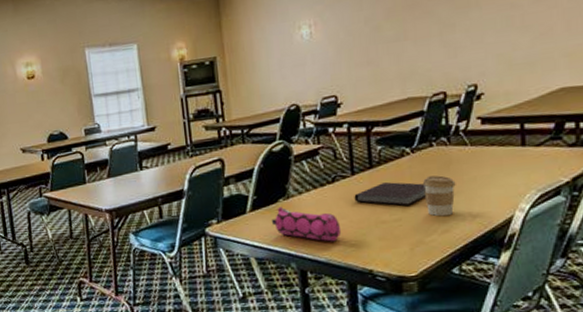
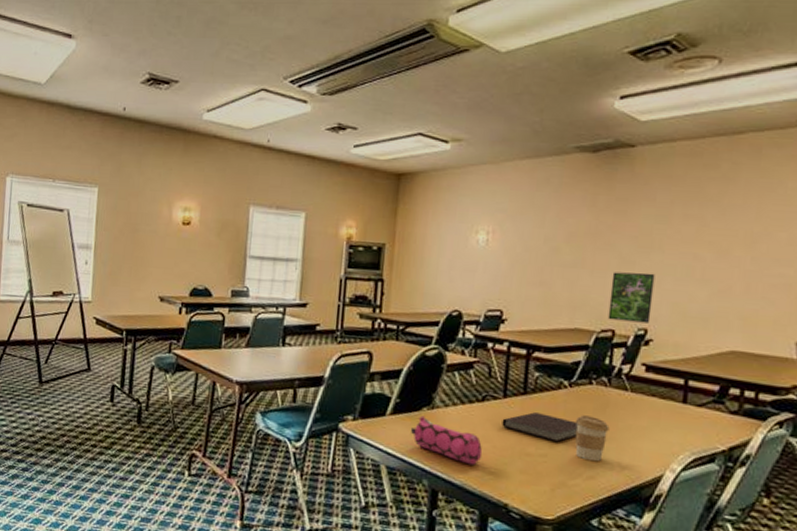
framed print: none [435,30,479,83] -> present [607,272,656,324]

